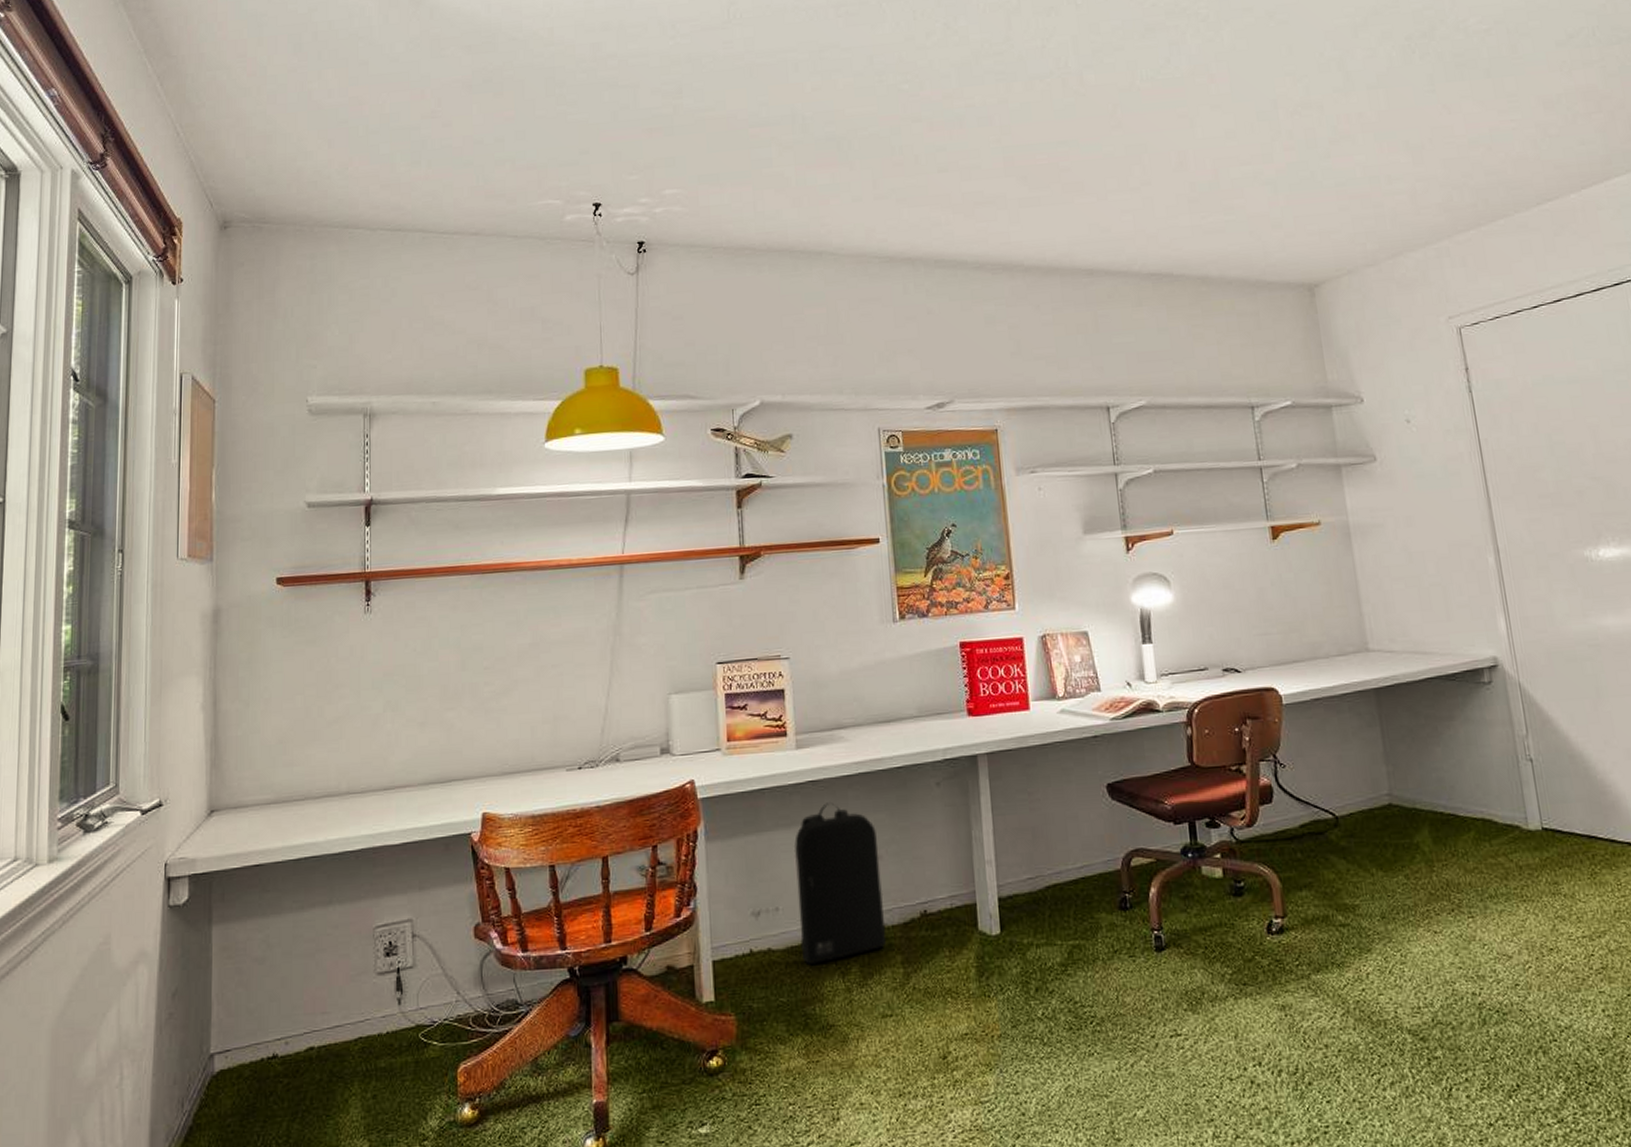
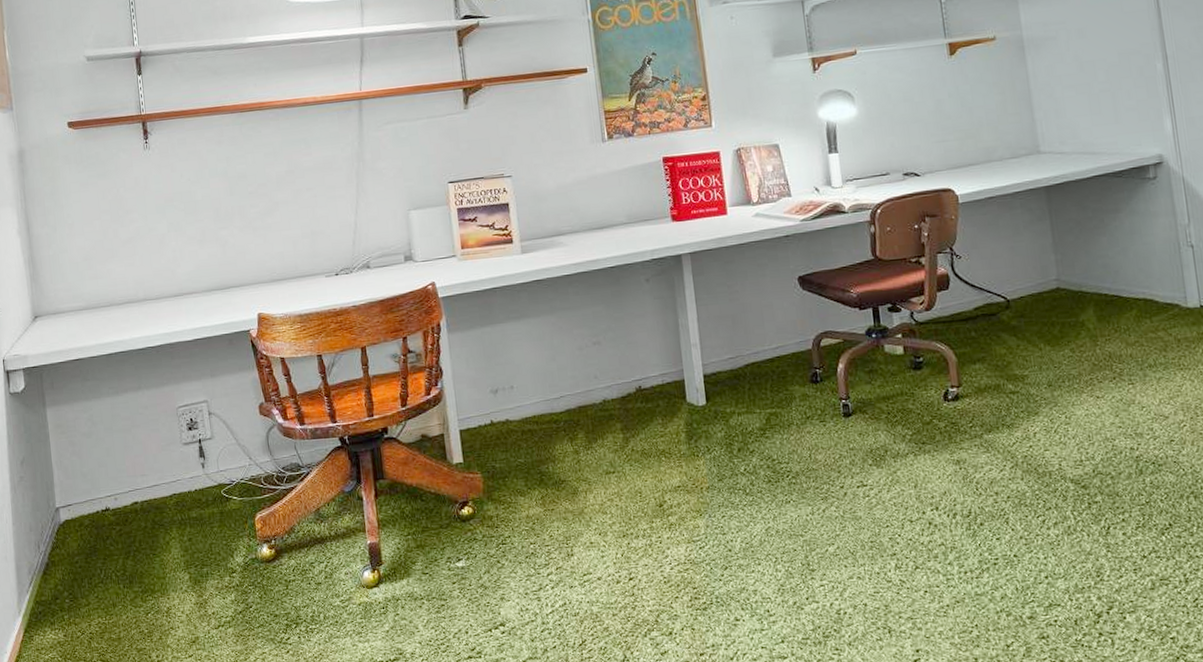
backpack: present [794,802,887,964] -> none [524,298,608,432]

